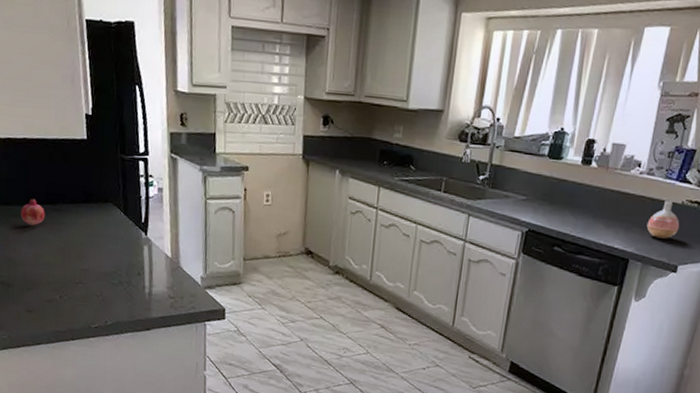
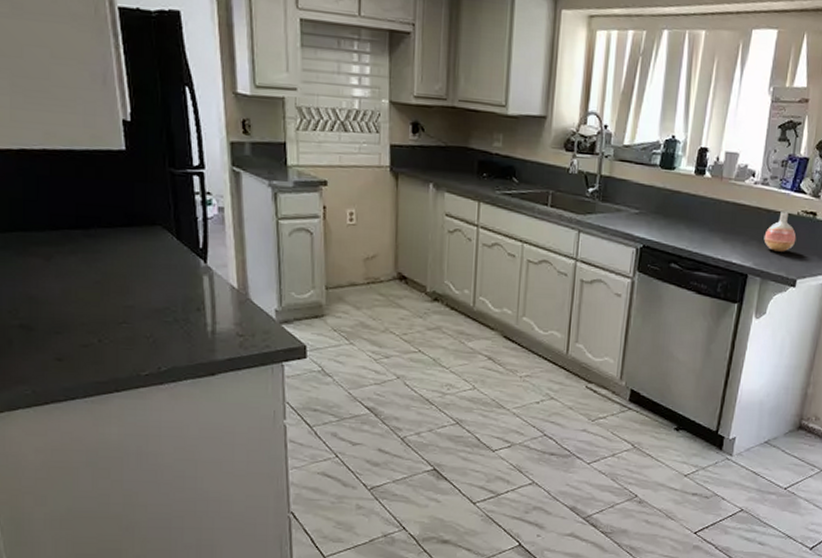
fruit: present [20,198,45,226] -> none [42,221,75,255]

